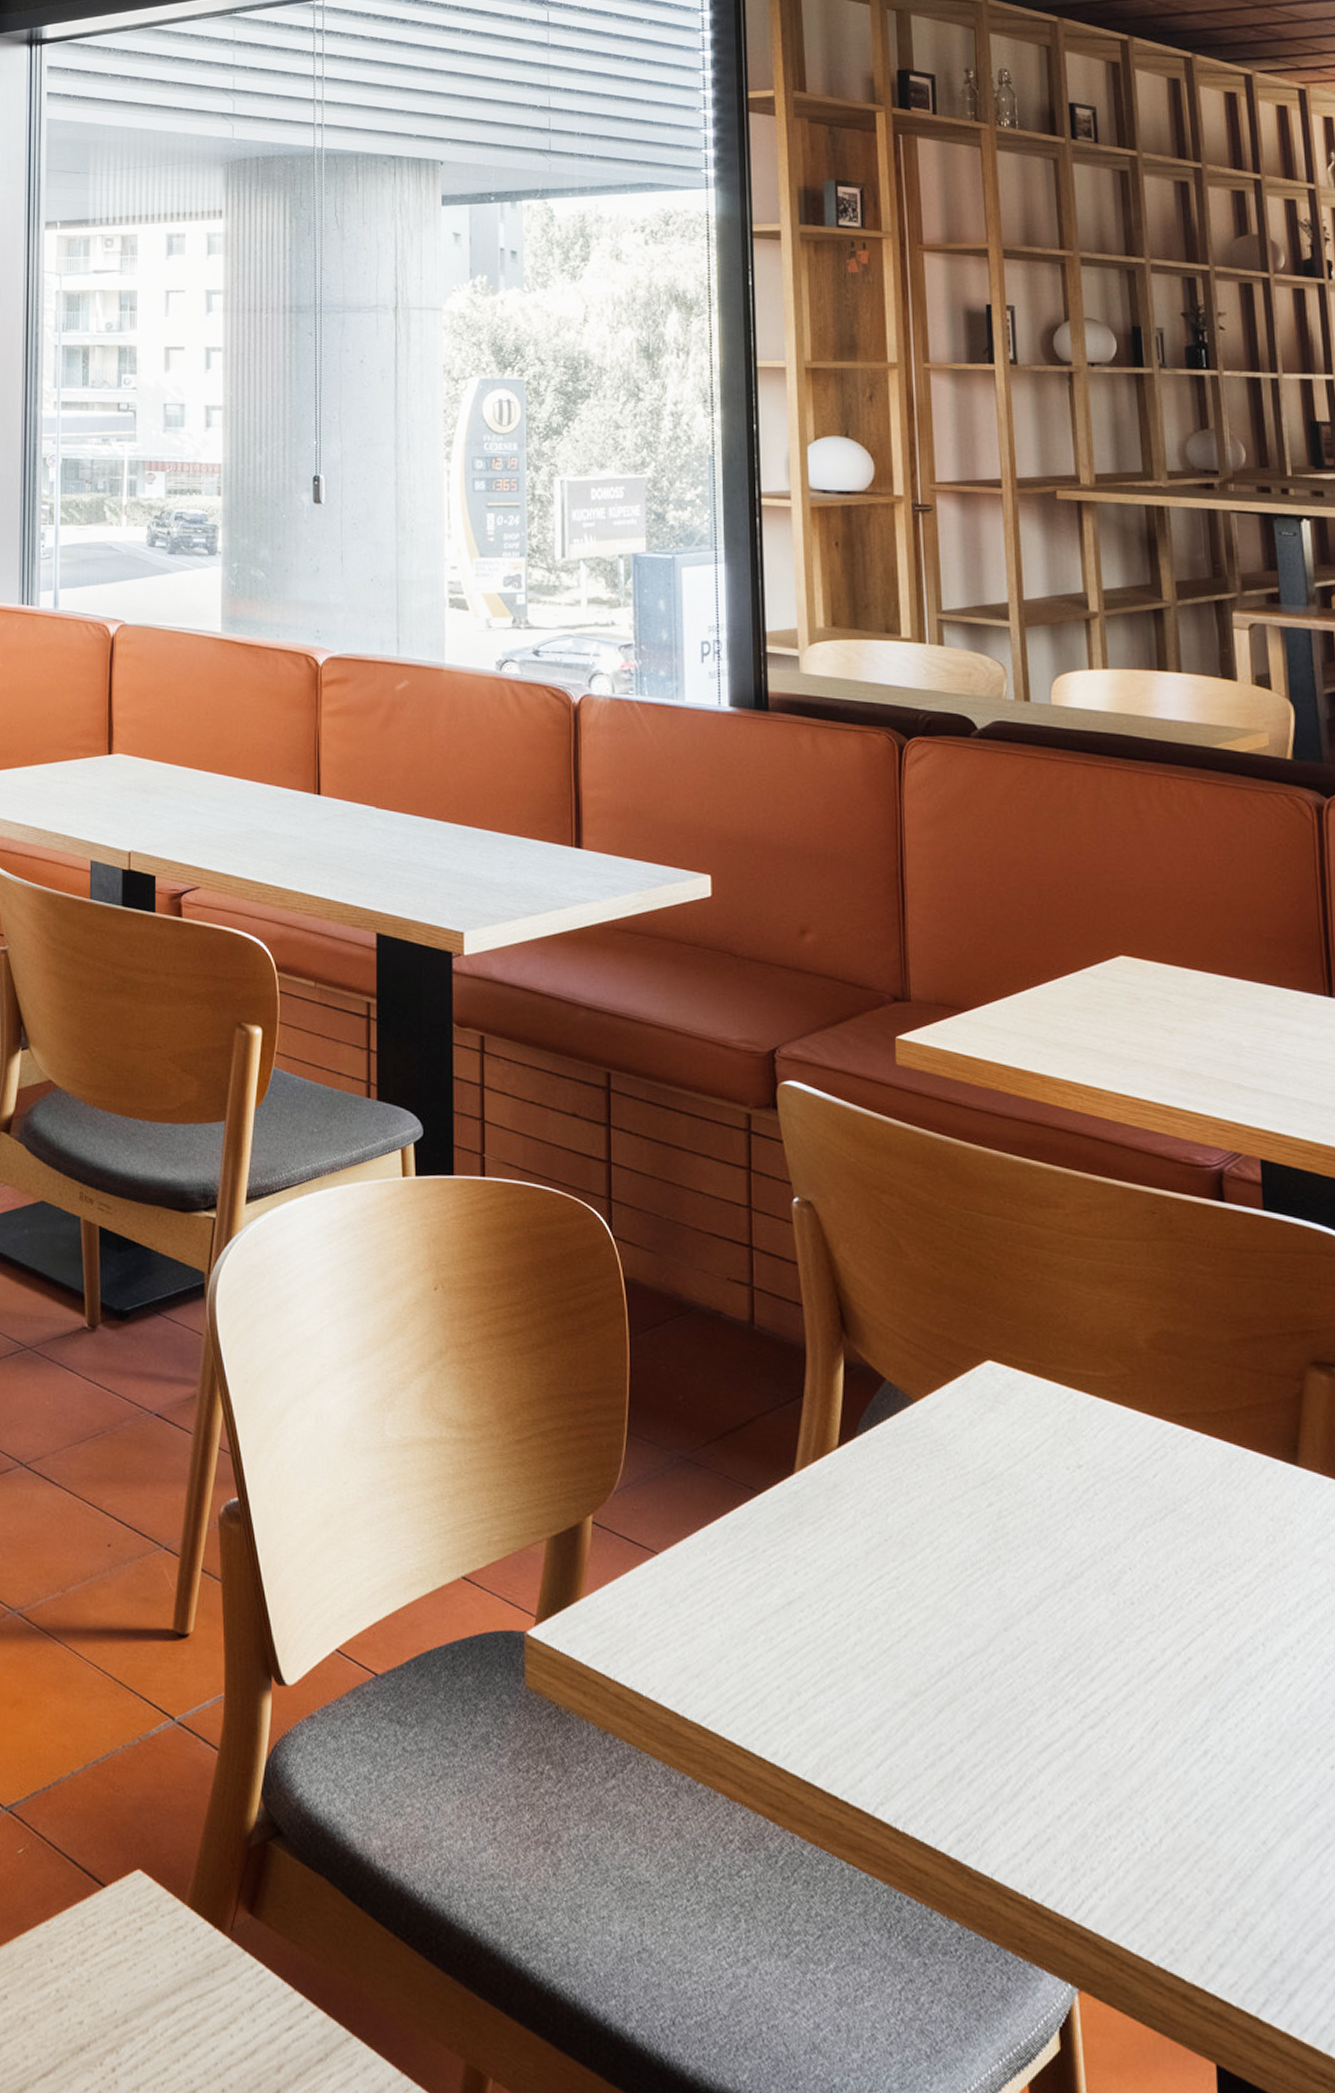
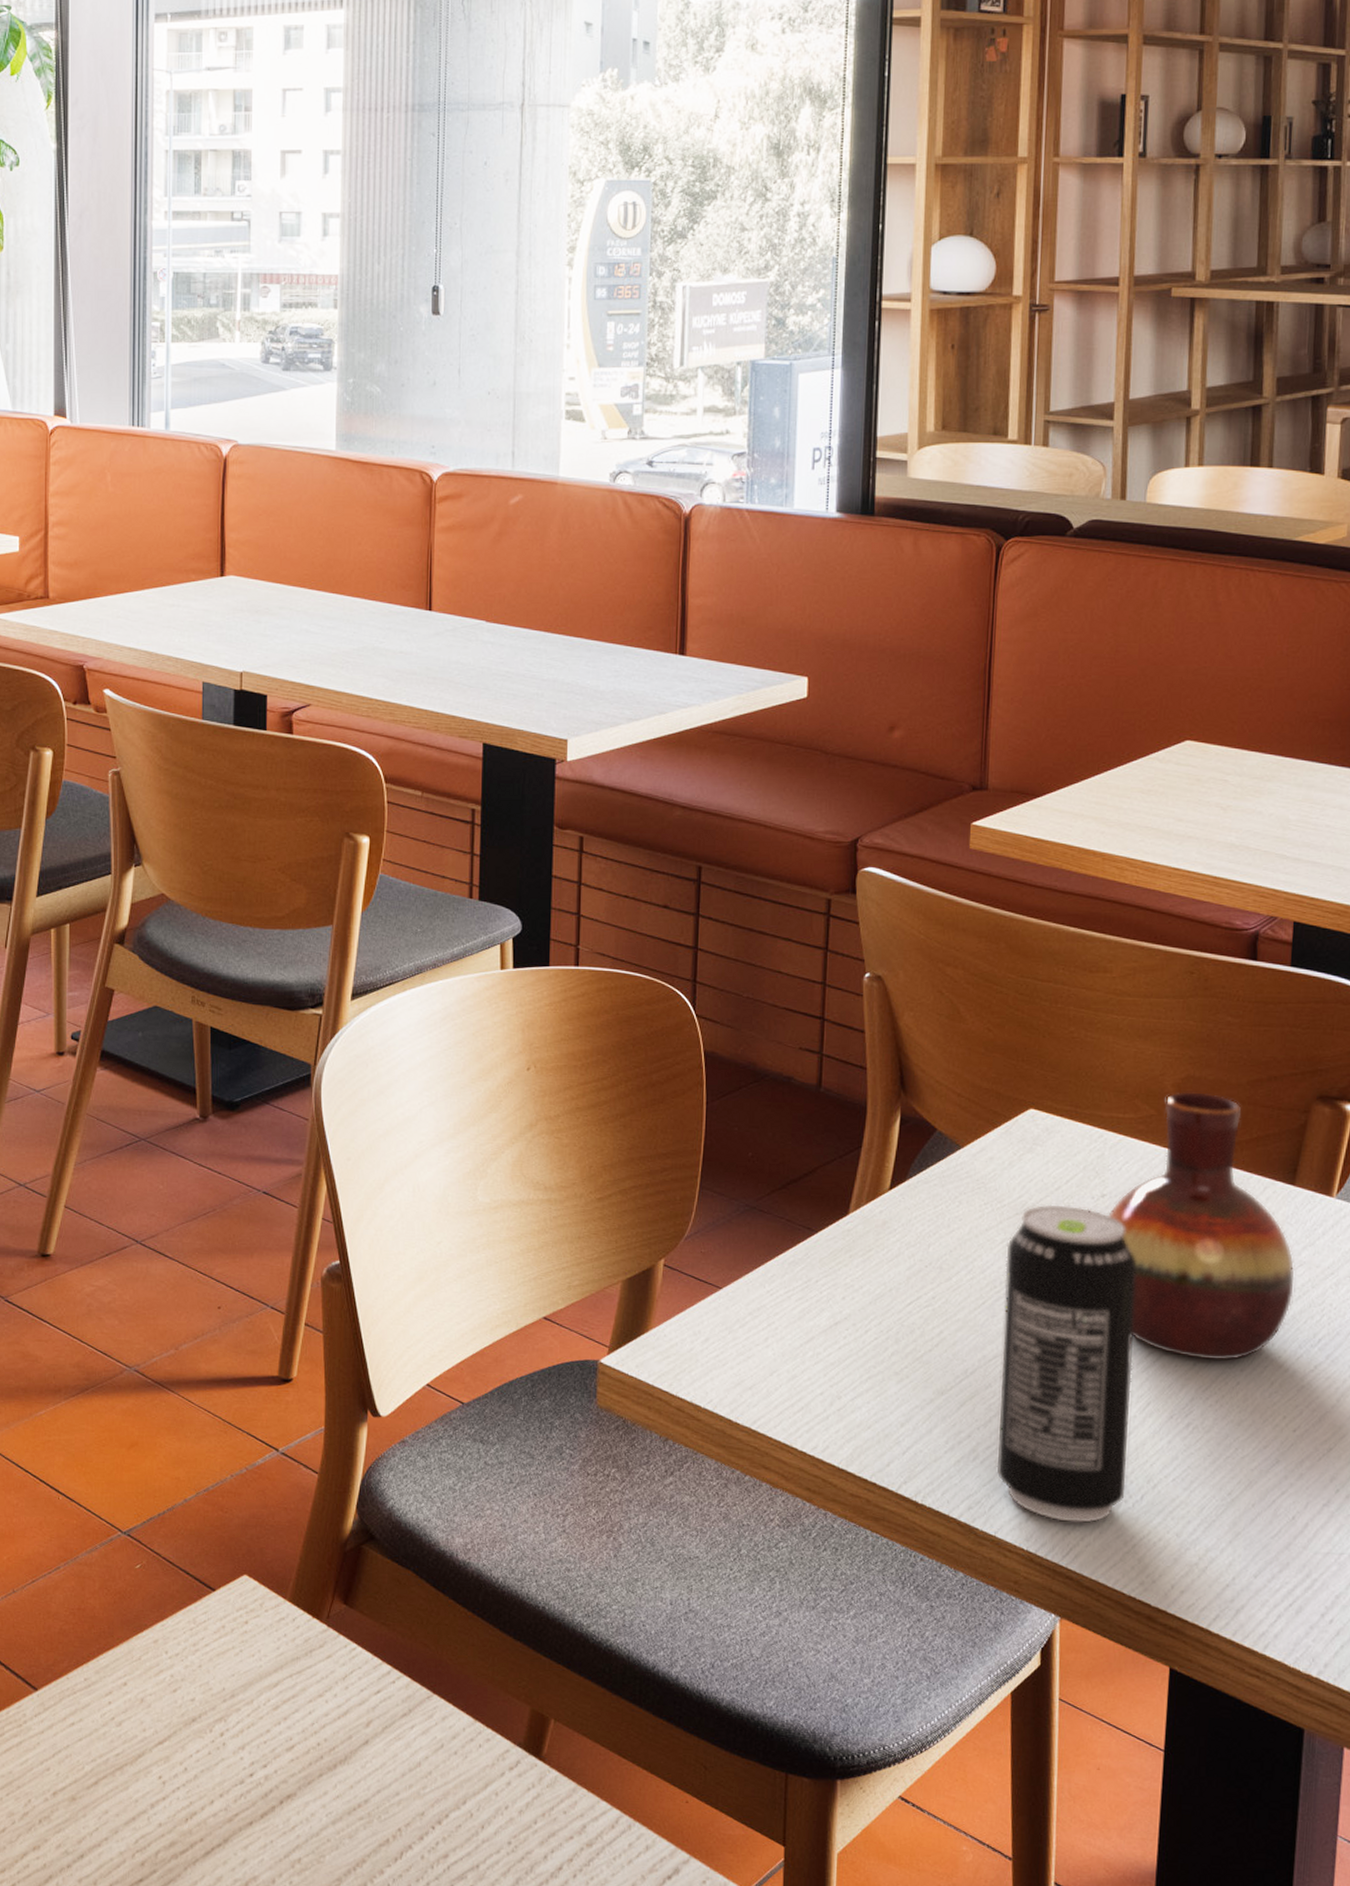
beverage can: none [975,1474,1140,1870] -> present [996,1205,1137,1523]
vase: none [1087,1348,1311,1675] -> present [1108,1092,1295,1361]

